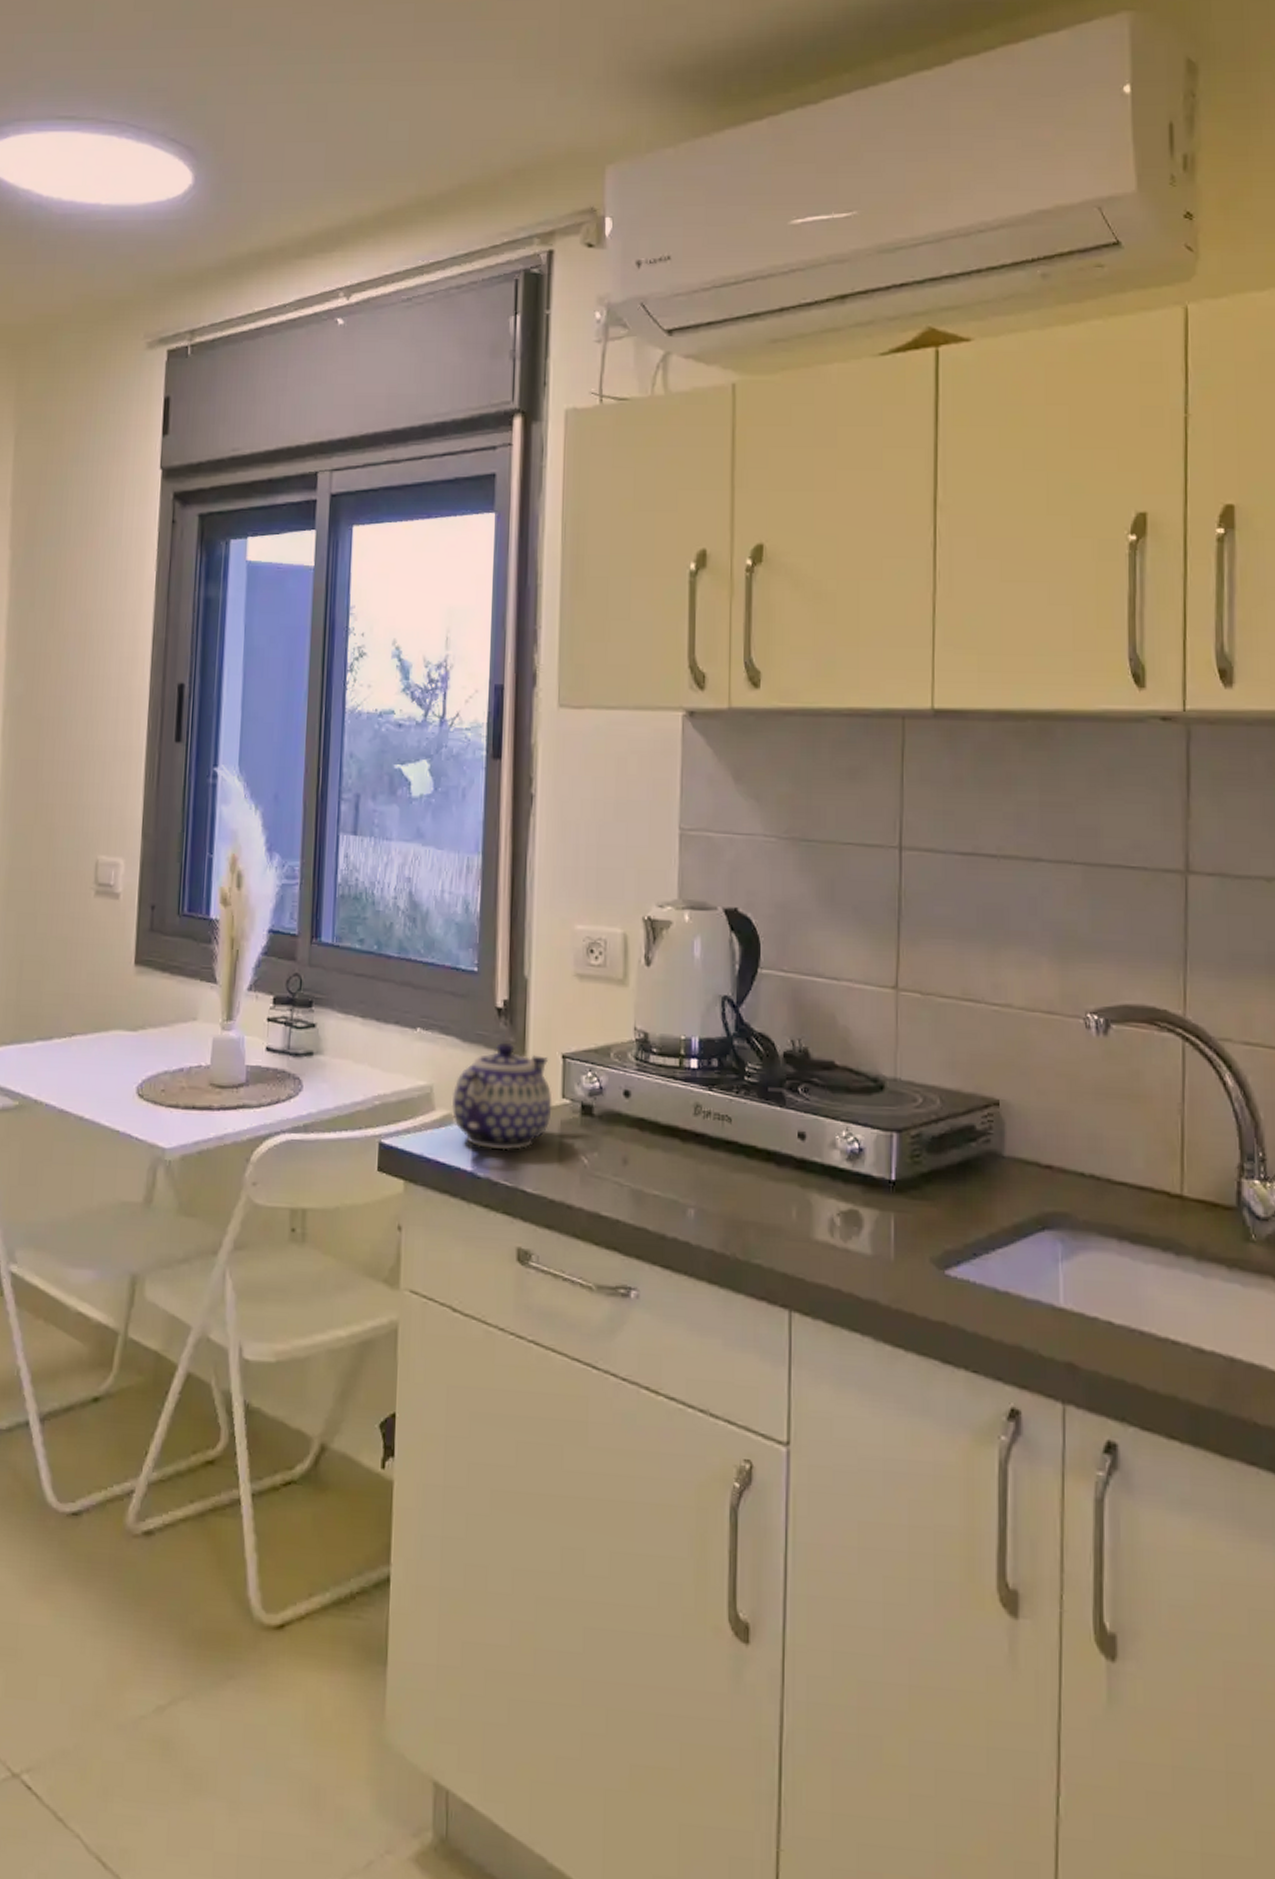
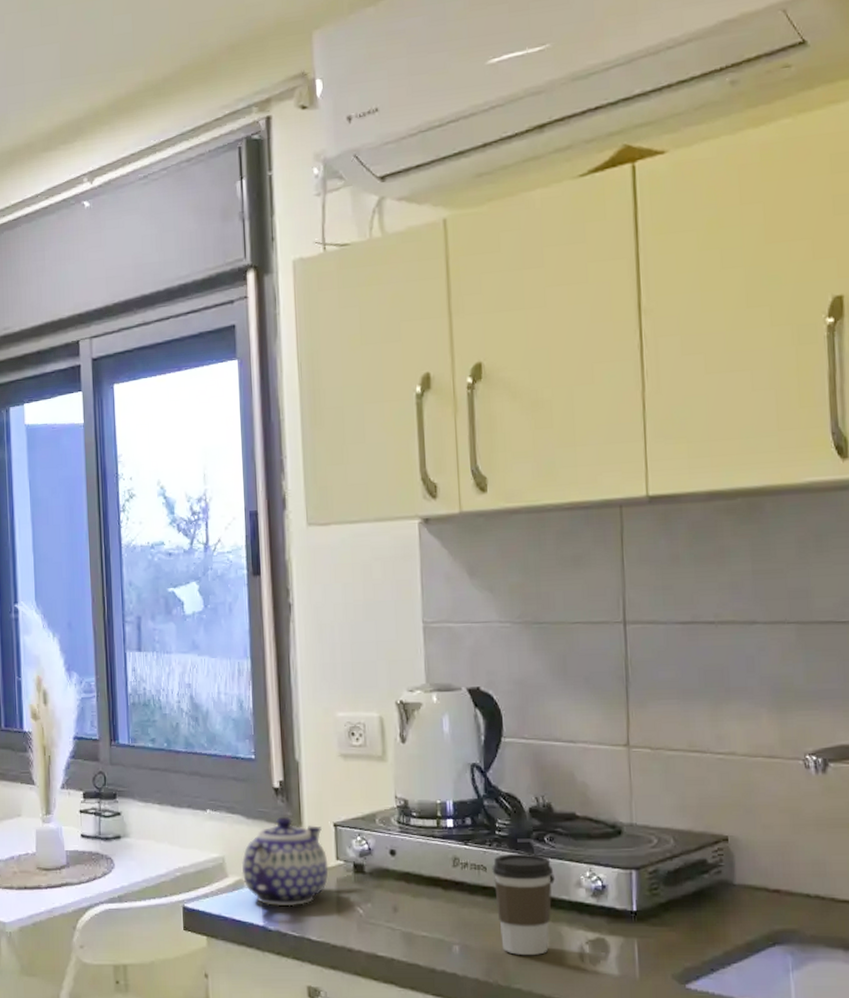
coffee cup: none [738,1104,805,1226] -> present [492,854,553,955]

